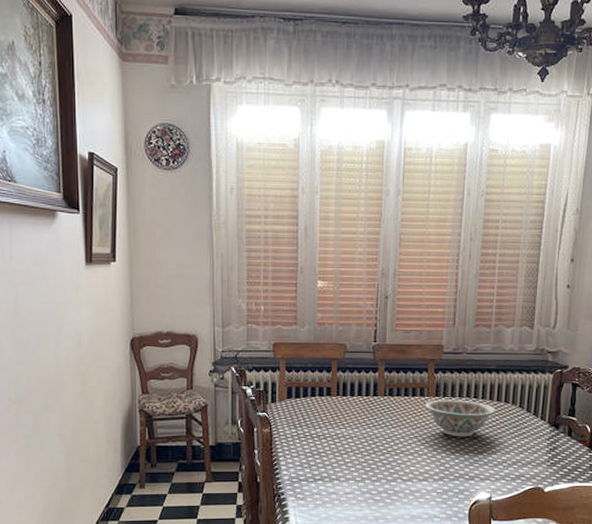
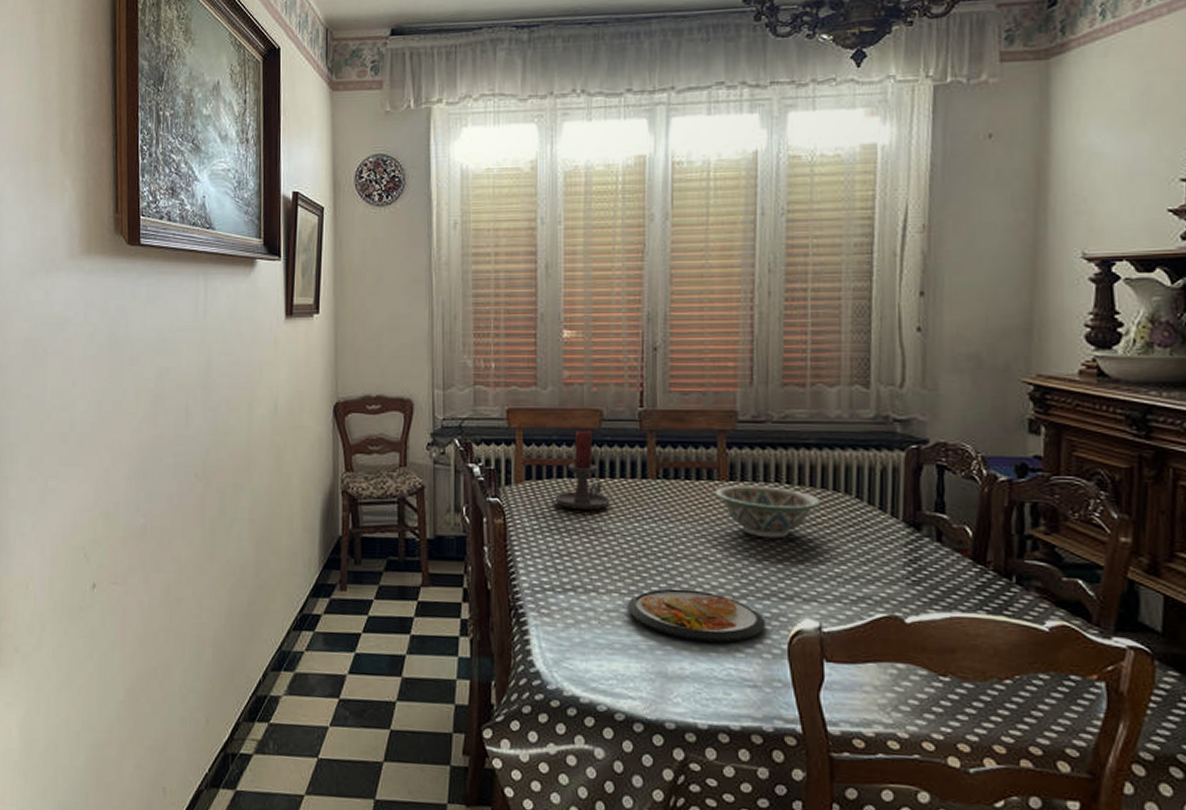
candle holder: none [309,360,350,421] -> present [554,430,611,511]
dish: none [361,475,455,511] -> present [628,588,766,643]

